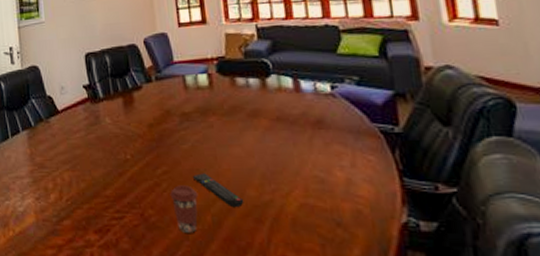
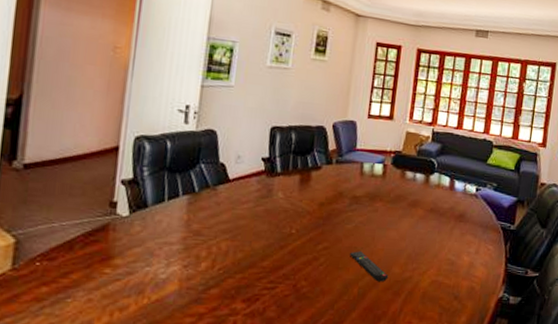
coffee cup: present [170,185,199,234] -> none [325,260,351,304]

